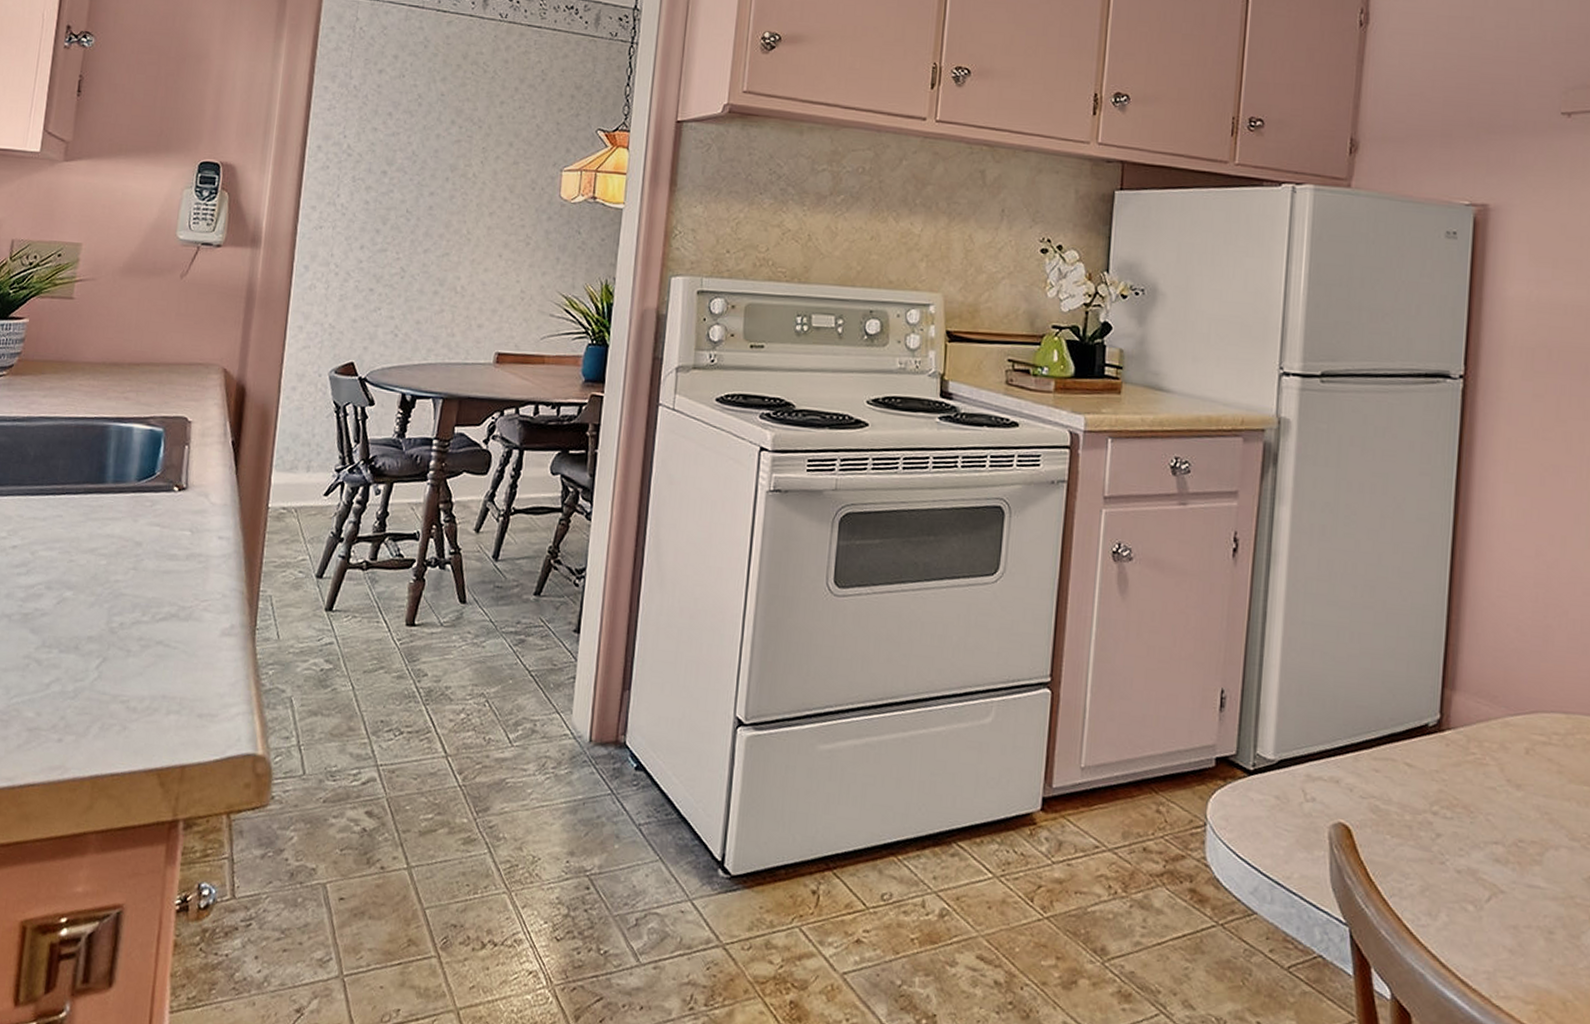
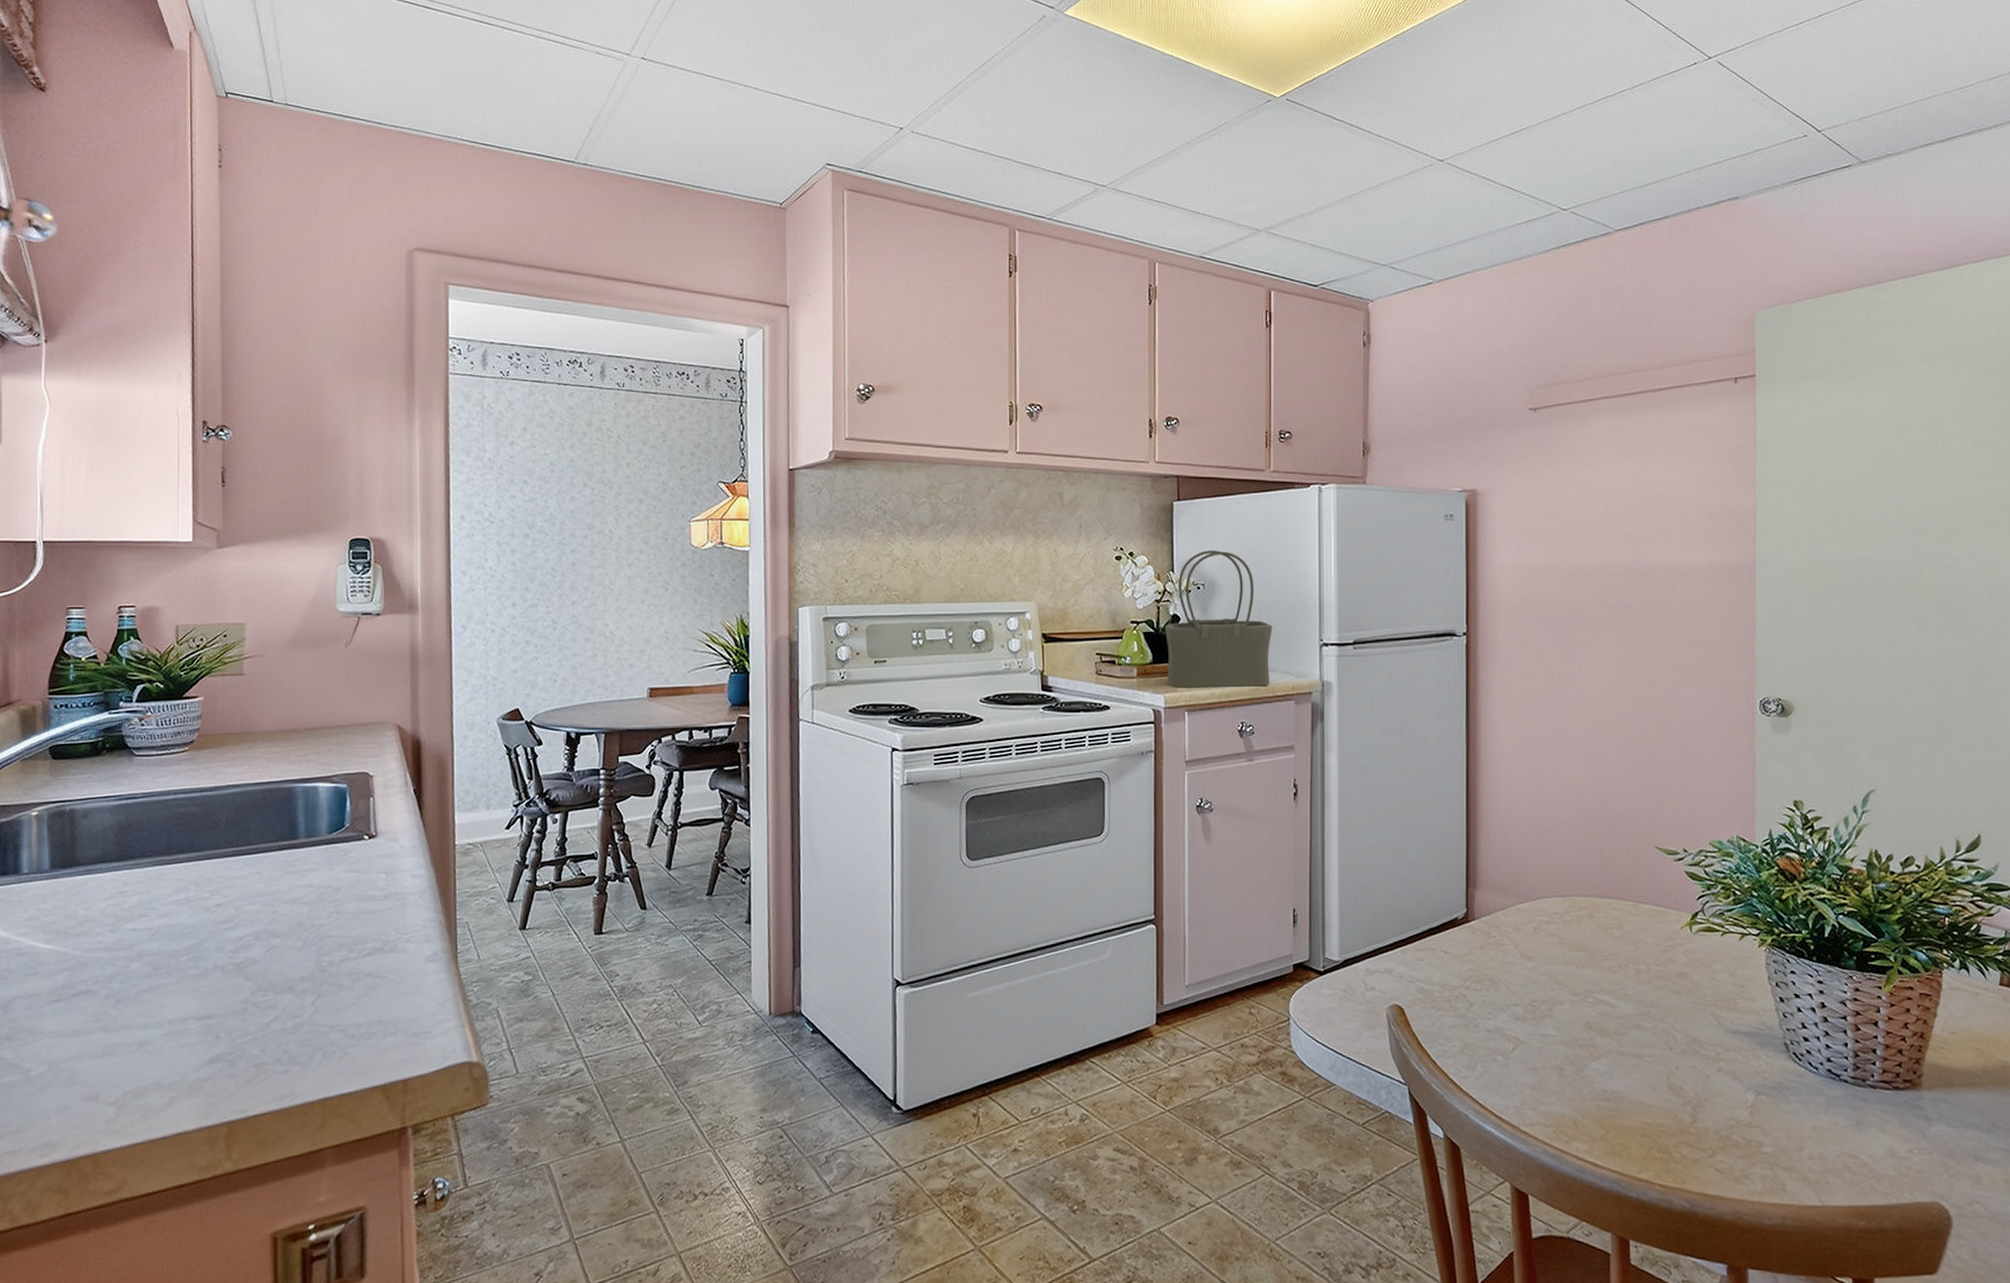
basket: none [1090,250,1223,417] -> present [1164,550,1273,688]

